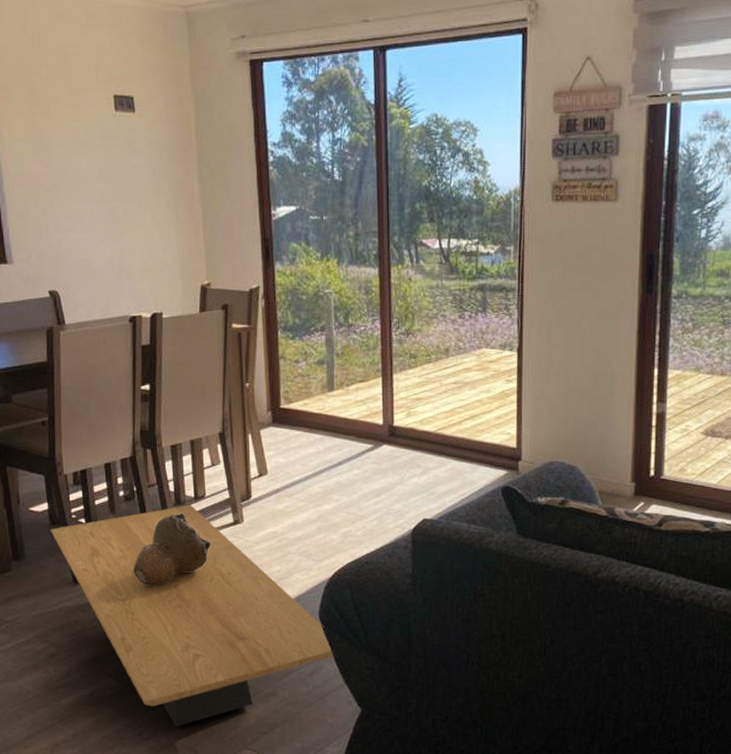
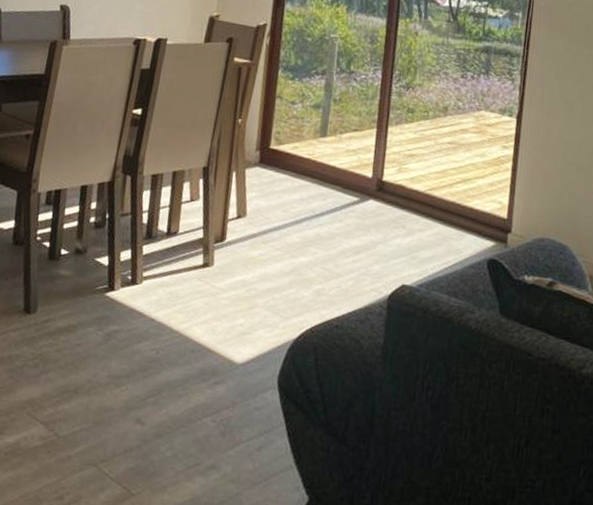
coffee table: present [50,504,333,726] -> none [11,240,287,494]
decorative bowl: present [133,514,211,586] -> none [89,248,176,325]

